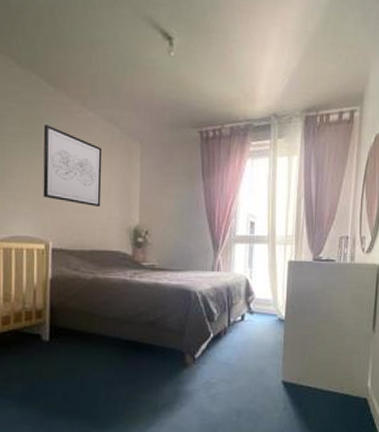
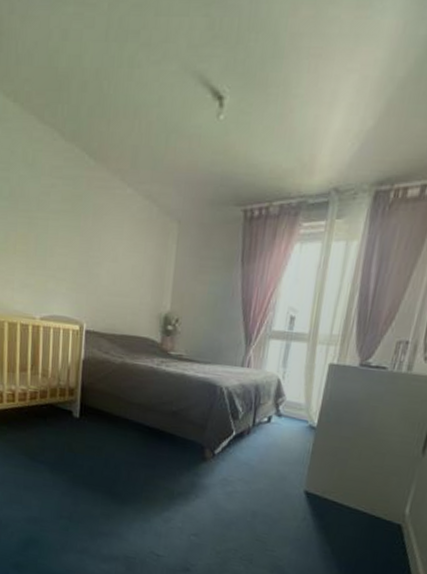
wall art: present [43,125,103,207] -> none [80,202,139,290]

